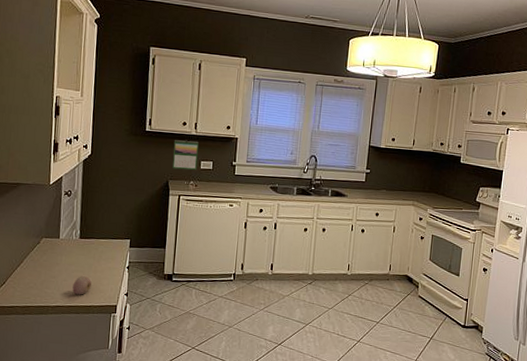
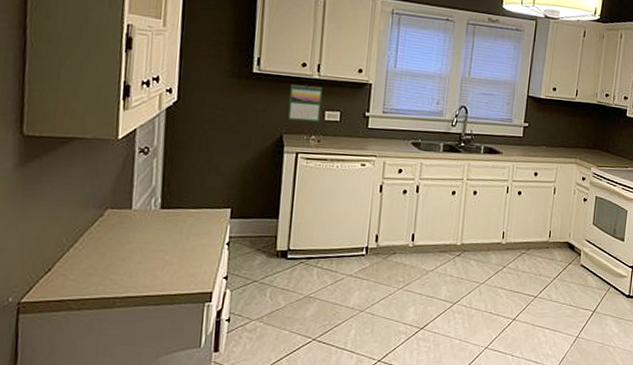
fruit: present [72,275,92,295] -> none [150,255,179,281]

